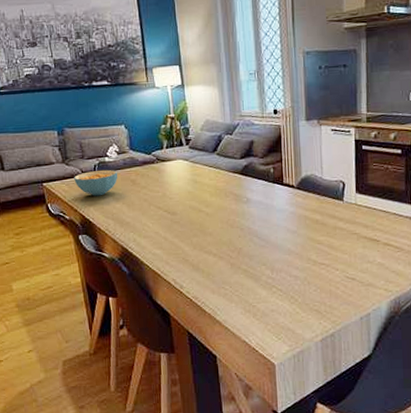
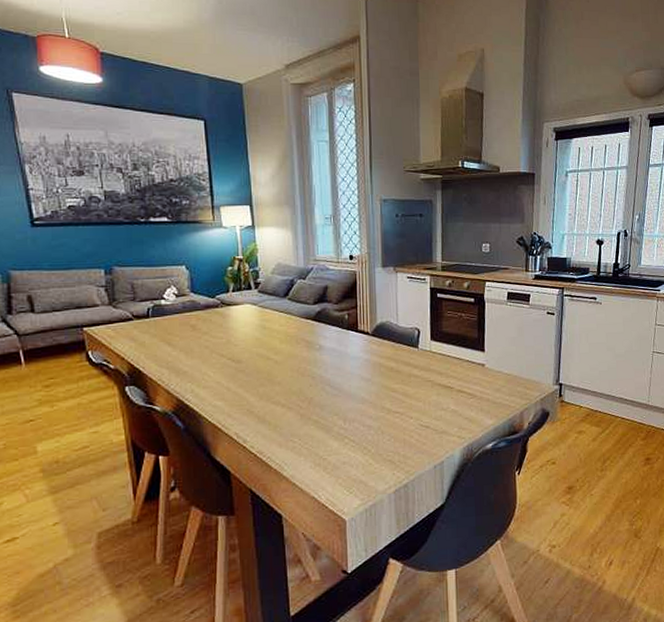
cereal bowl: present [74,169,118,196] -> none [122,313,176,343]

